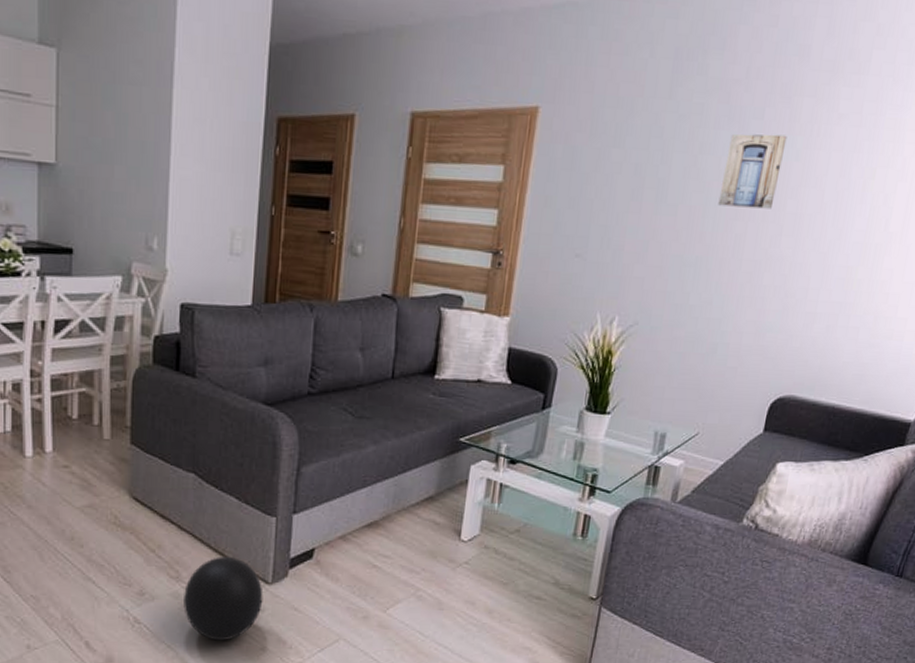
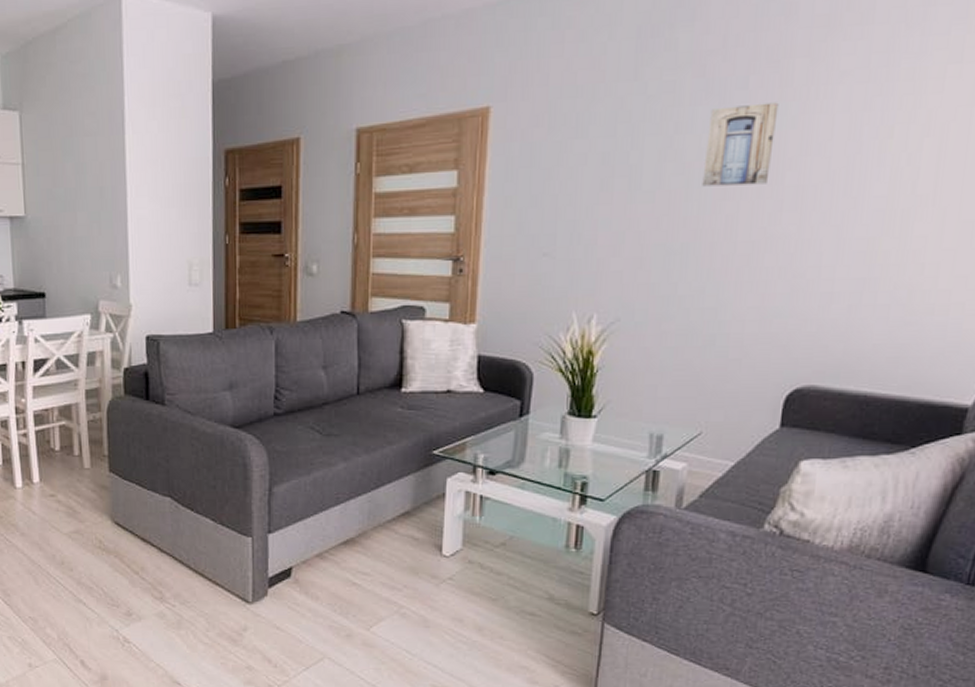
ball: present [183,557,263,641] -> none [168,577,245,660]

